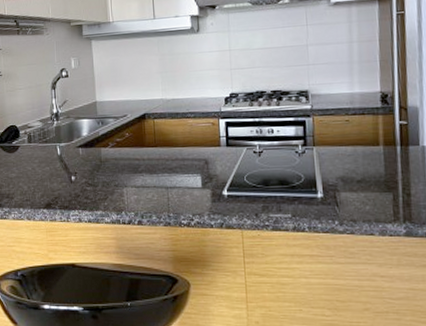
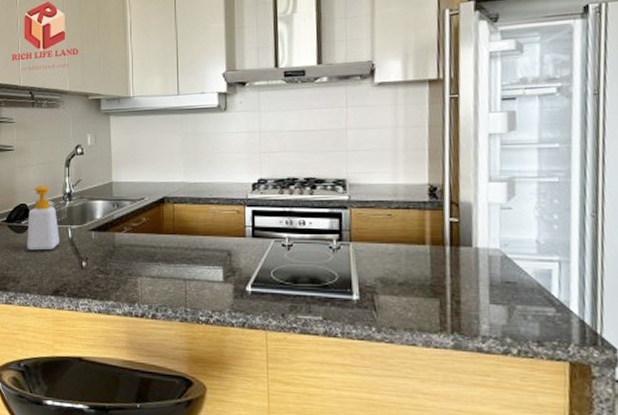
soap bottle: none [18,107,49,169] -> present [27,185,59,251]

